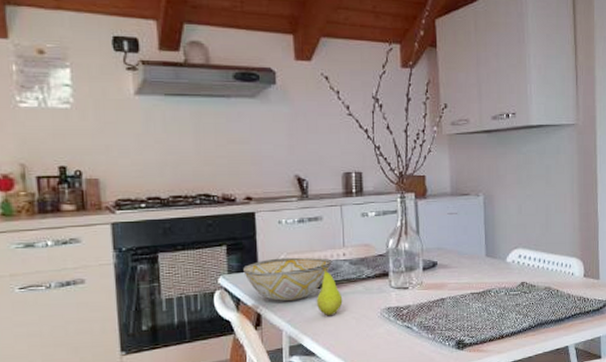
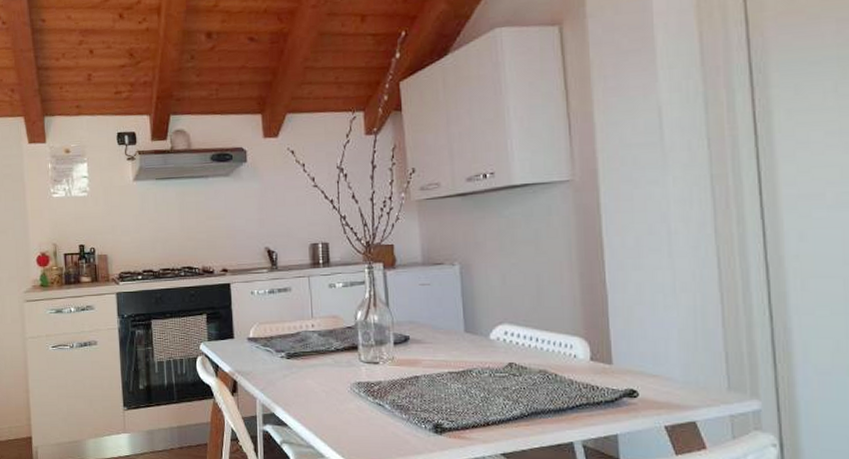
ceramic bowl: present [243,257,332,301] -> none [221,327,302,369]
fruit: present [316,264,343,315] -> none [286,335,313,386]

